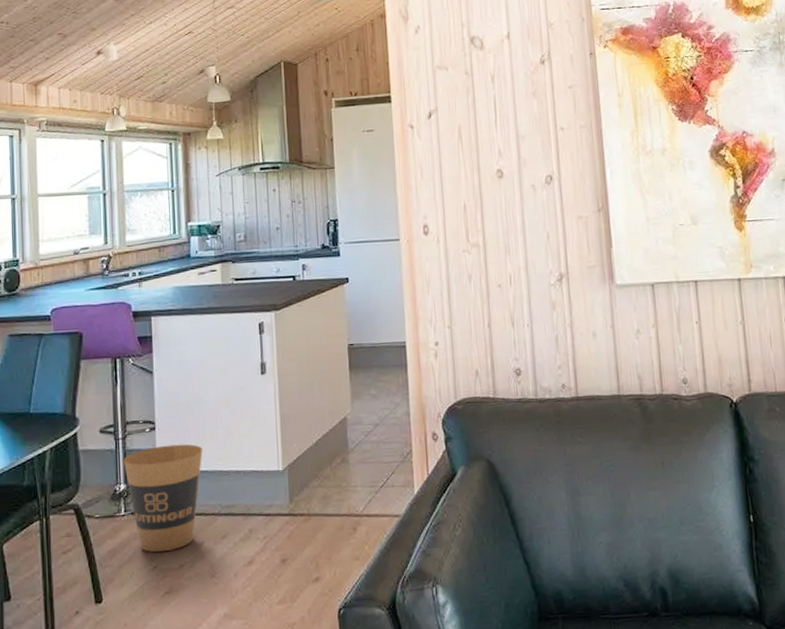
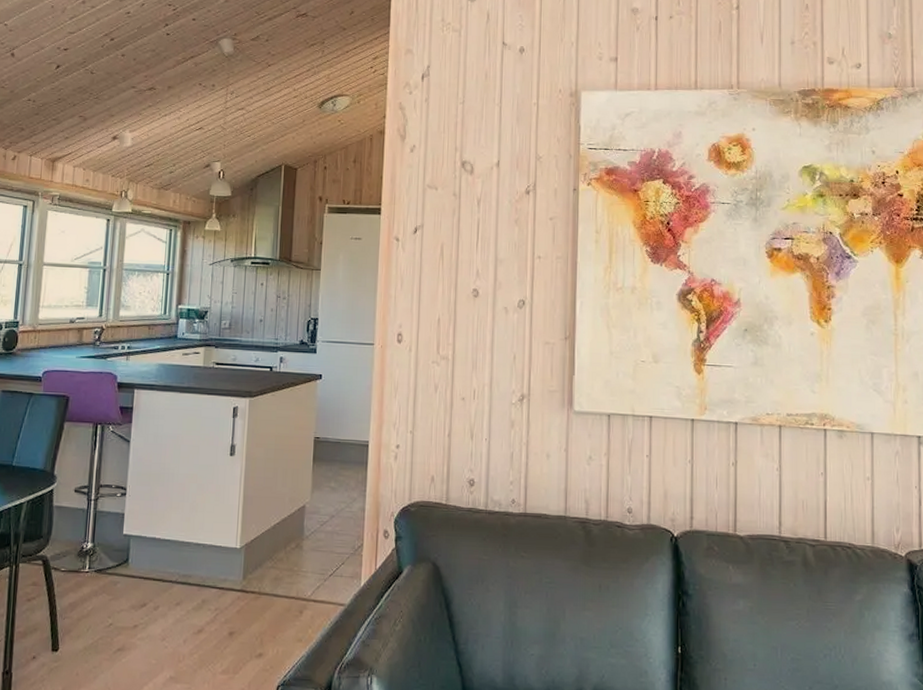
trash can: present [124,444,203,553] -> none [93,511,168,611]

